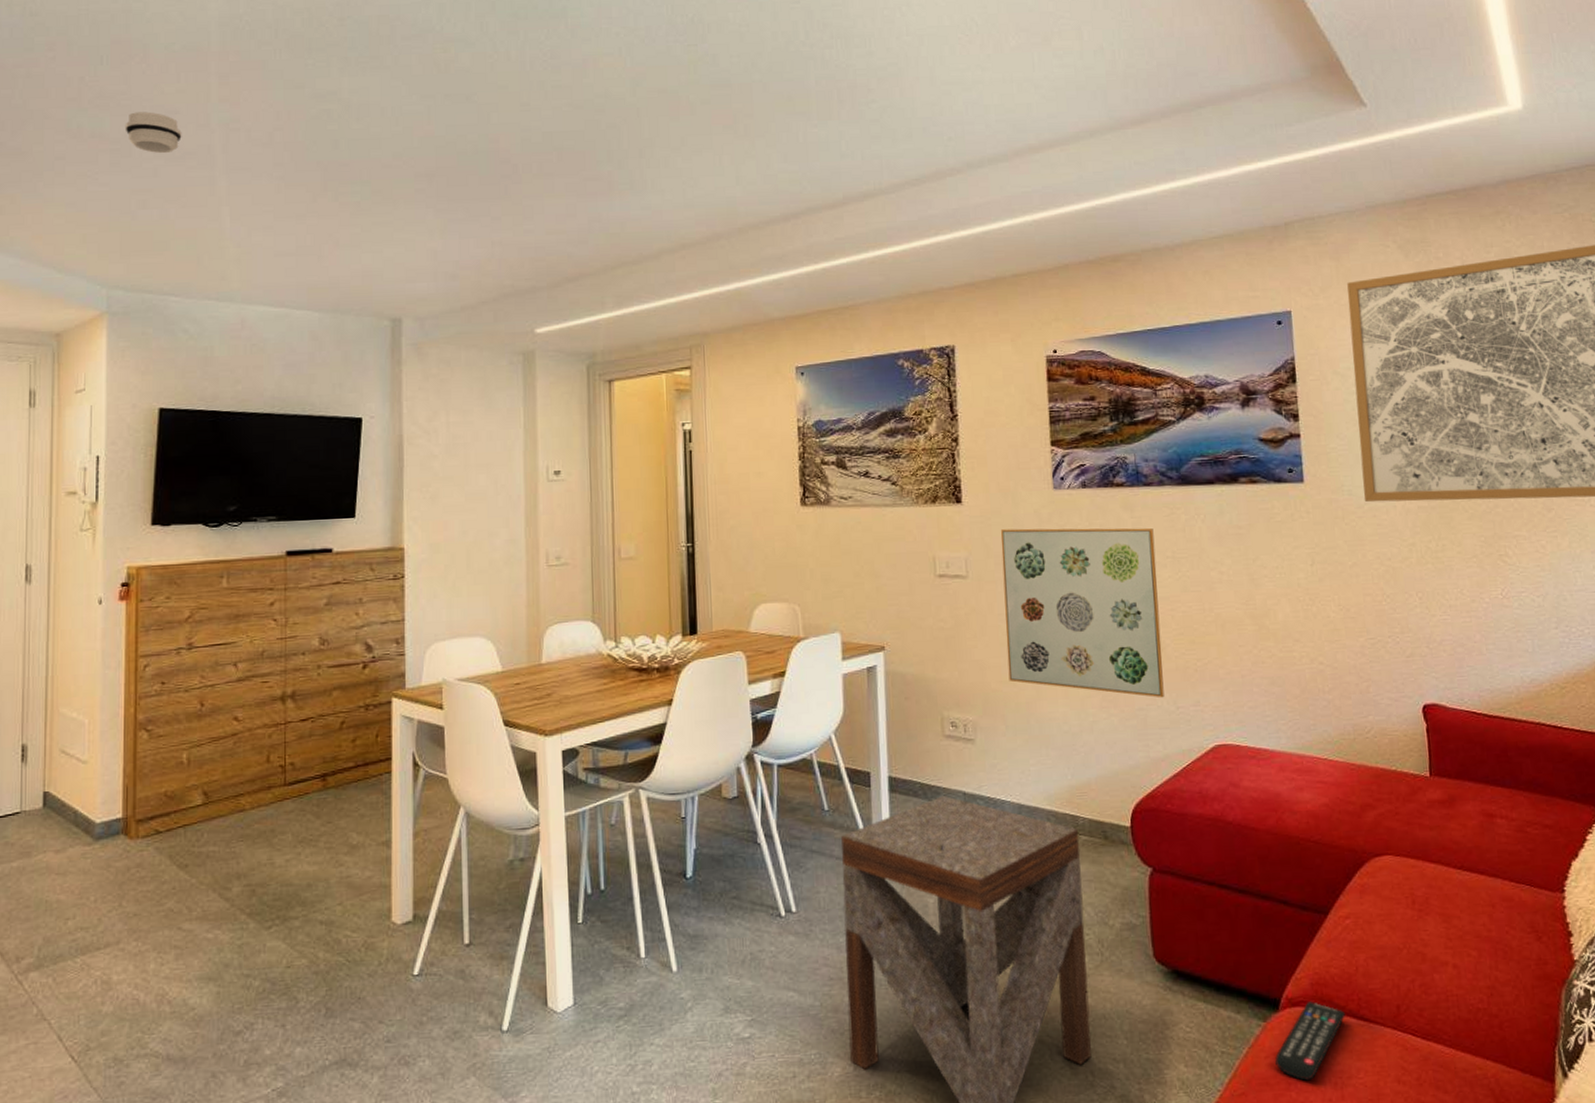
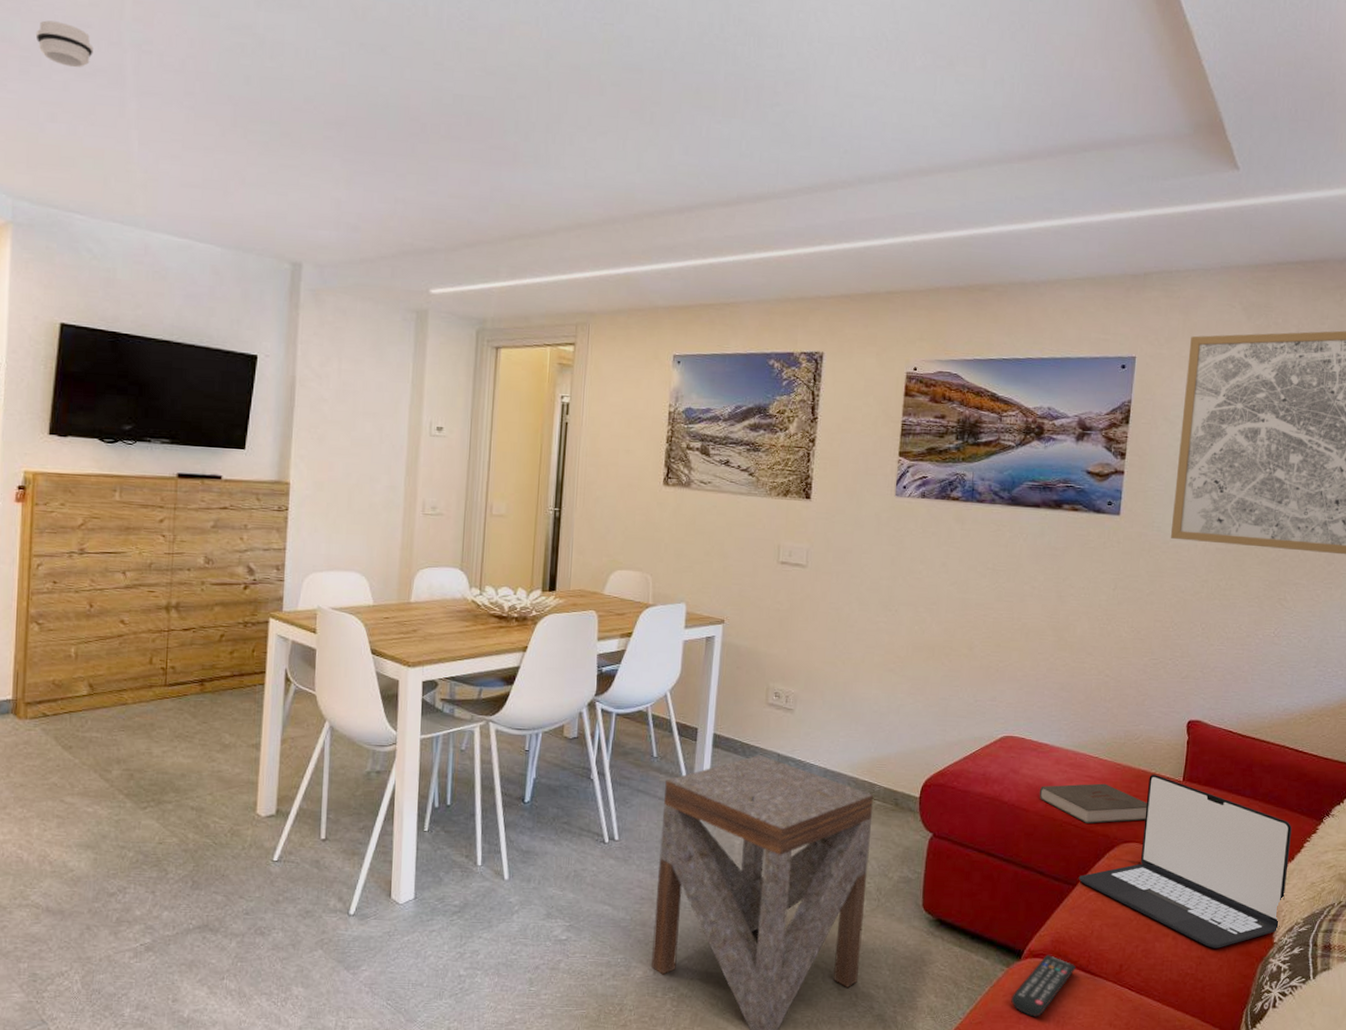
wall art: present [1000,528,1164,698] -> none [831,527,979,691]
book: none [1266,788,1395,838] -> present [1039,783,1147,824]
laptop: none [1329,771,1578,975] -> present [1078,774,1292,948]

